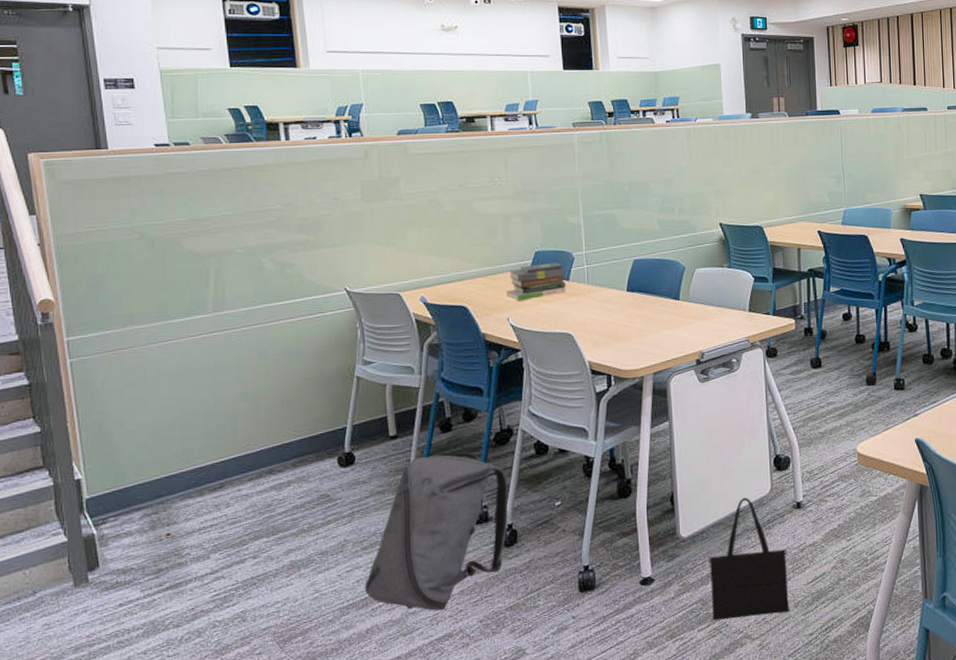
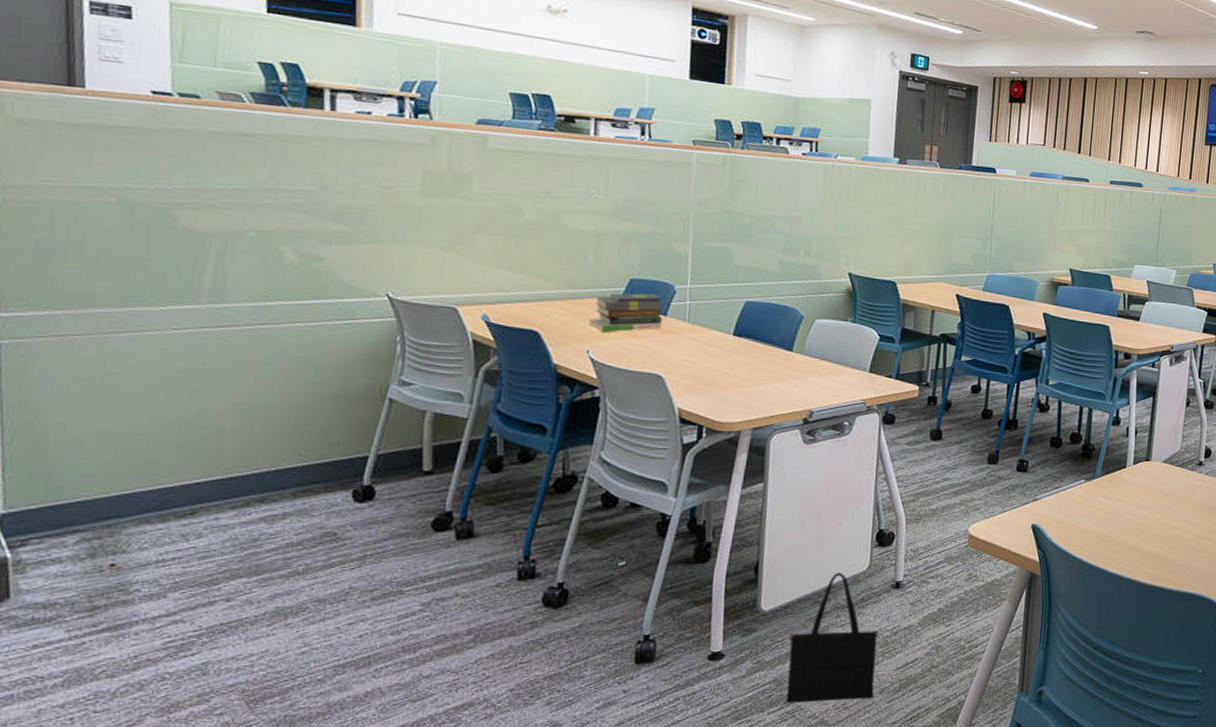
backpack: present [364,452,509,611] -> none [368,497,565,675]

